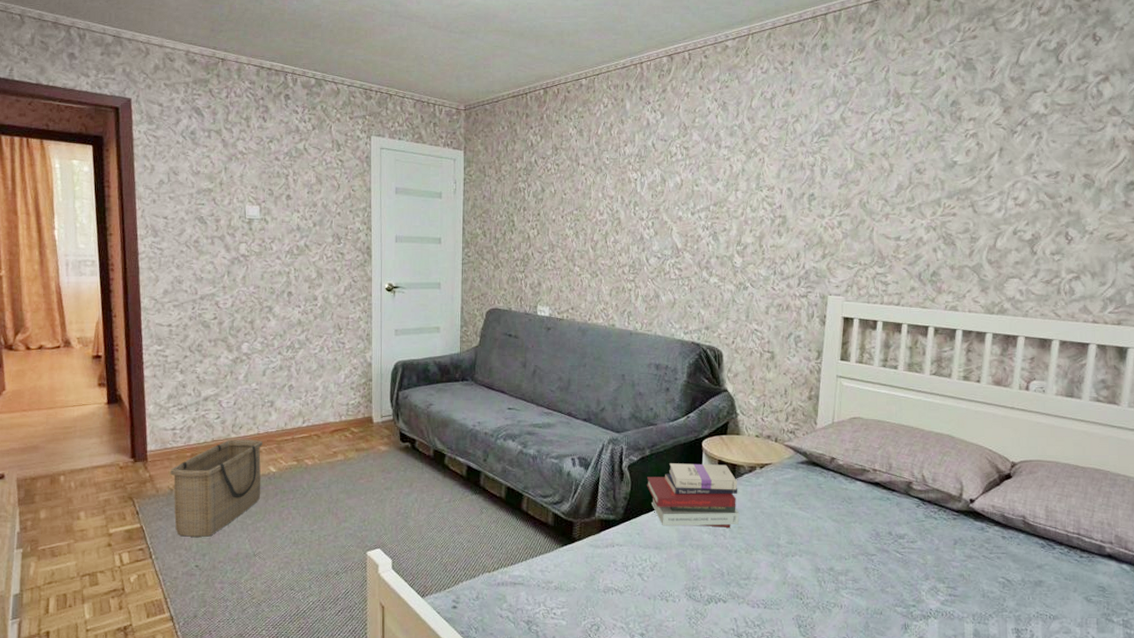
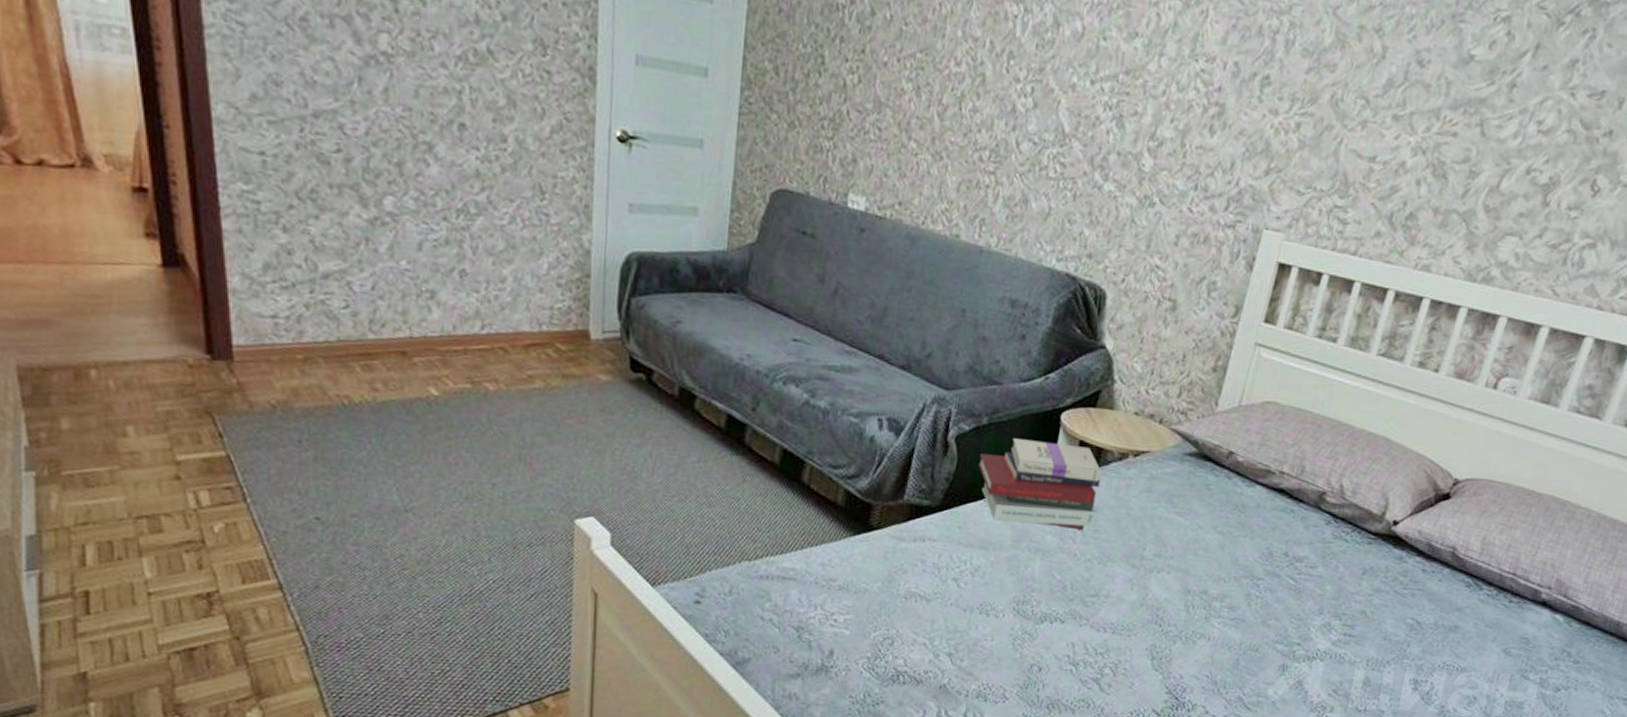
basket: present [169,439,263,537] -> none [270,340,418,479]

